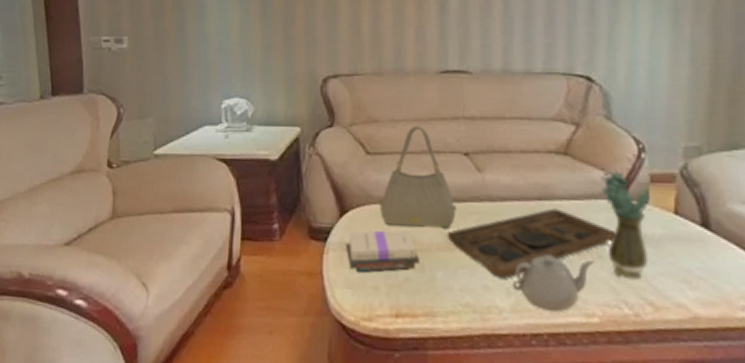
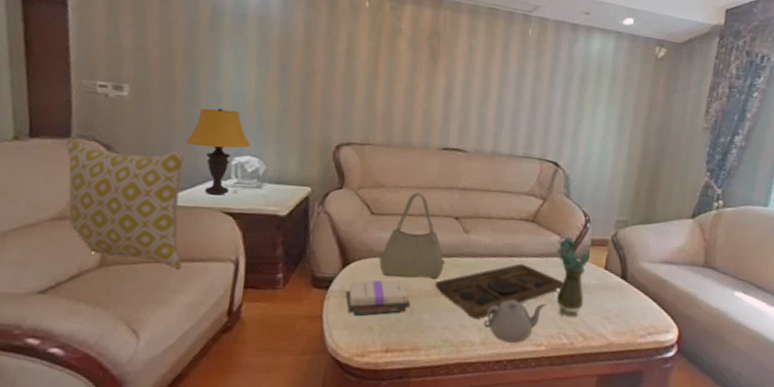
pillow: none [80,93,182,220] -> present [66,138,184,269]
table lamp: none [178,52,237,141] -> present [185,108,250,195]

